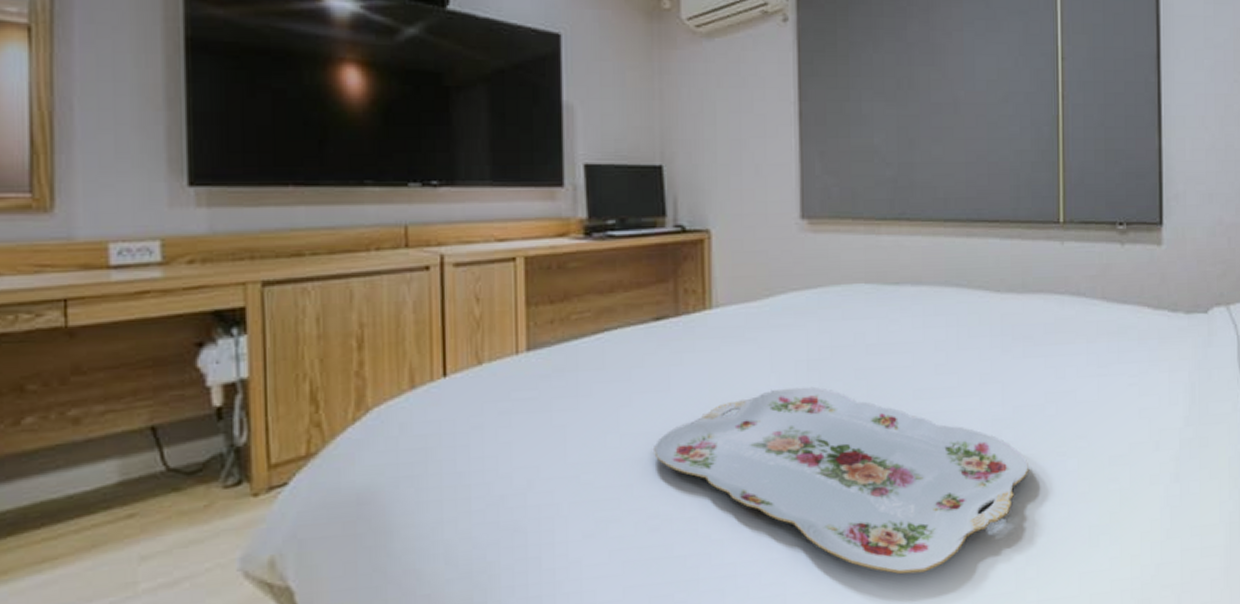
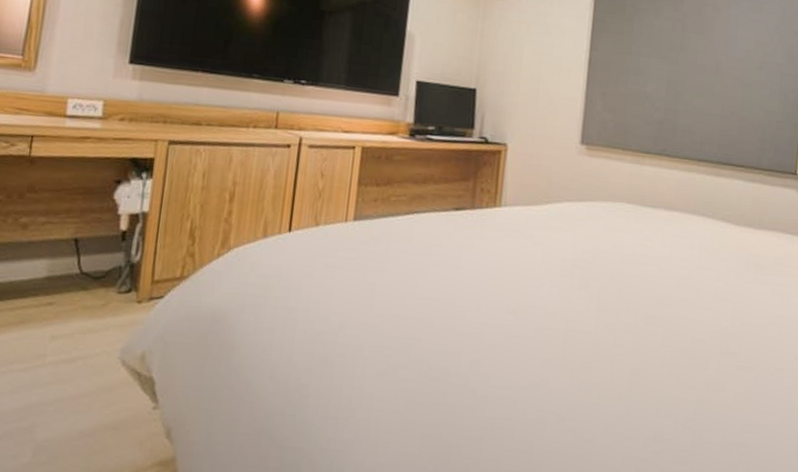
serving tray: present [654,386,1030,575] -> none [441,279,750,453]

